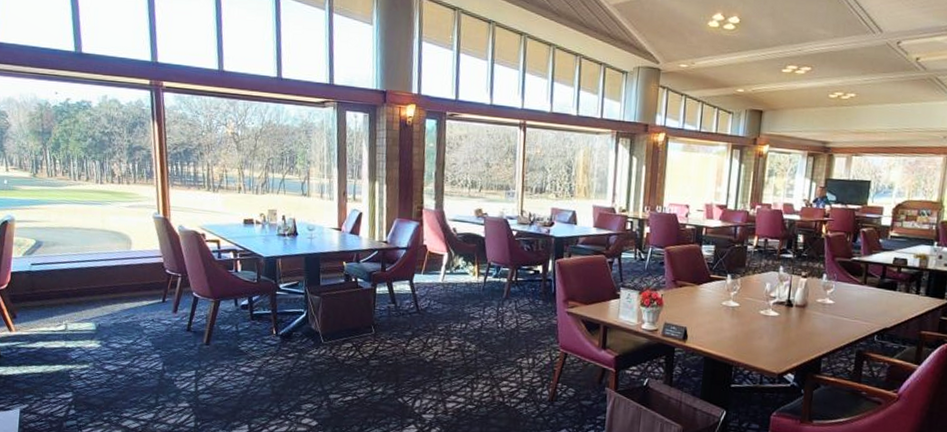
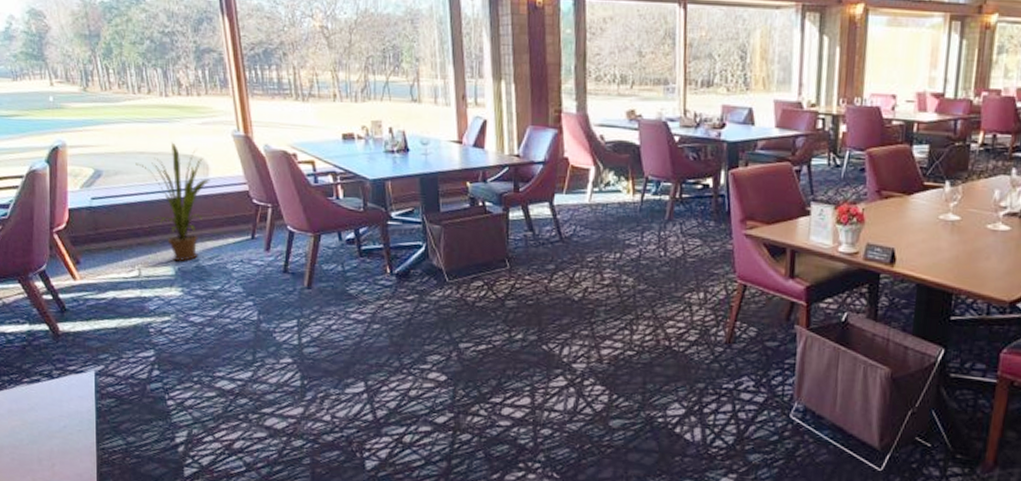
house plant: none [71,220,132,319] -> present [135,142,210,261]

